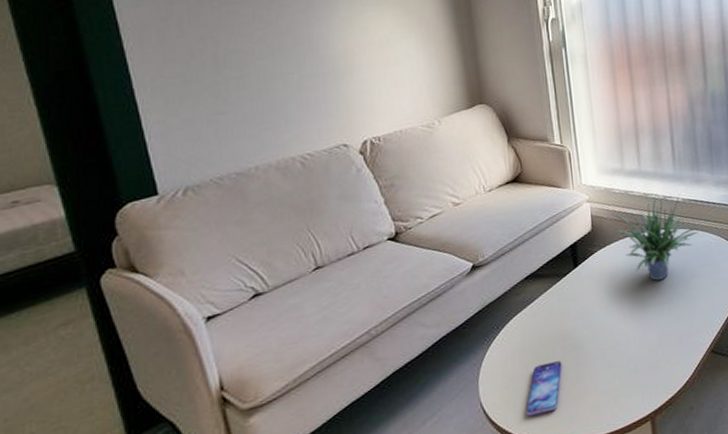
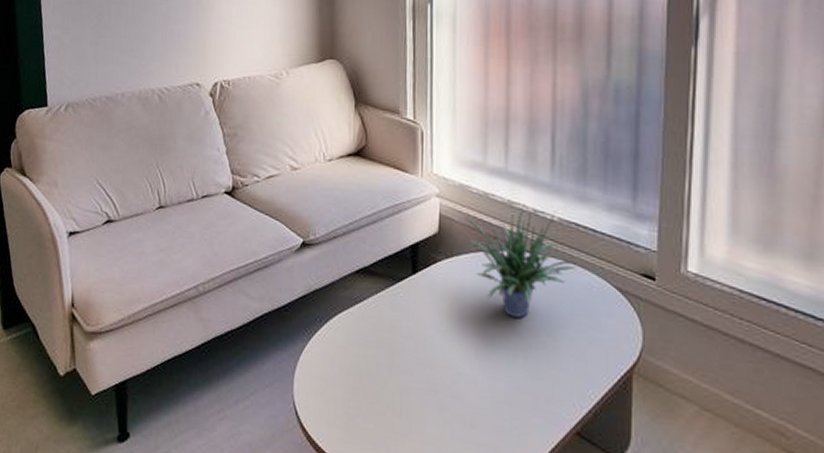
smartphone: present [525,361,563,417] -> none [339,378,386,439]

